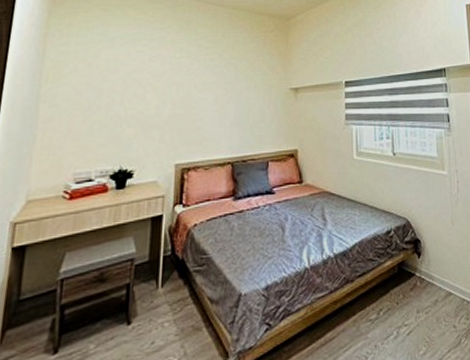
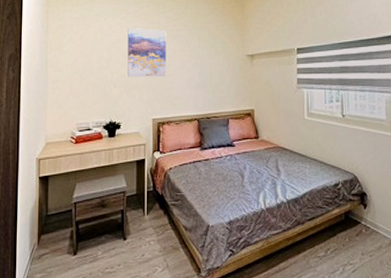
wall art: none [146,56,198,114] -> present [128,27,166,77]

